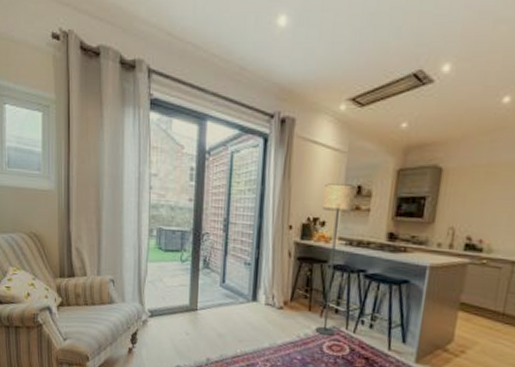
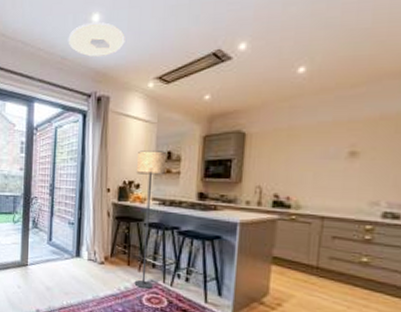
ceiling light: none [248,25,316,69] -> present [68,21,125,57]

